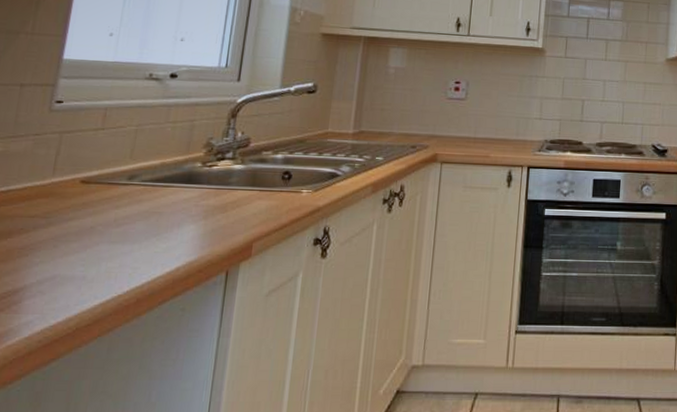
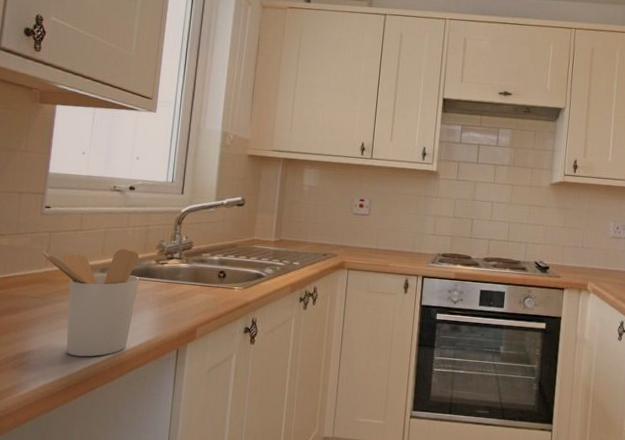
utensil holder: none [47,150,181,289] -> present [41,249,139,357]

